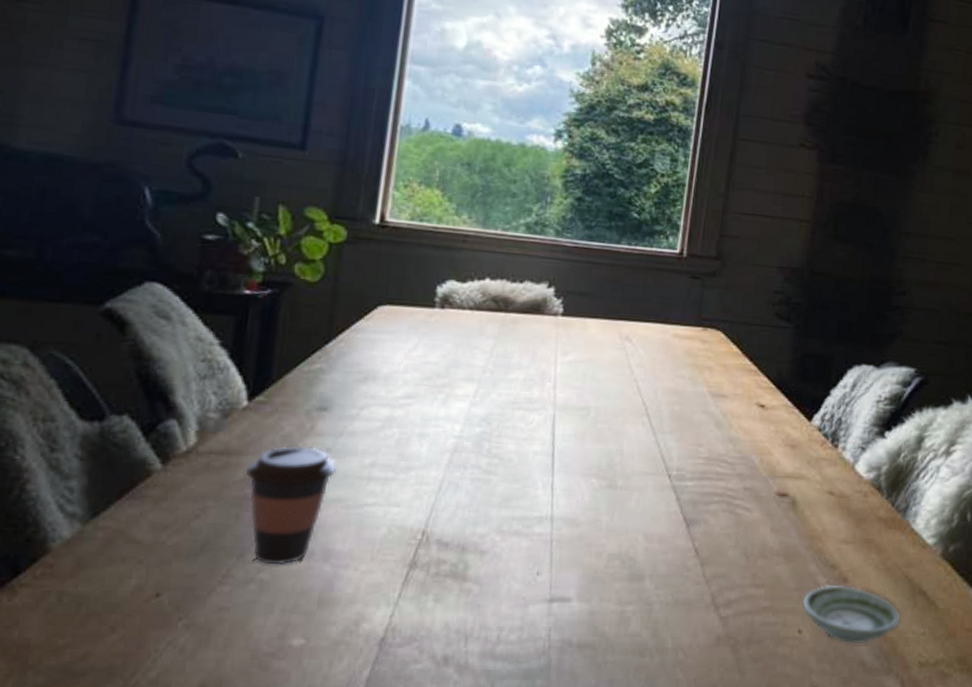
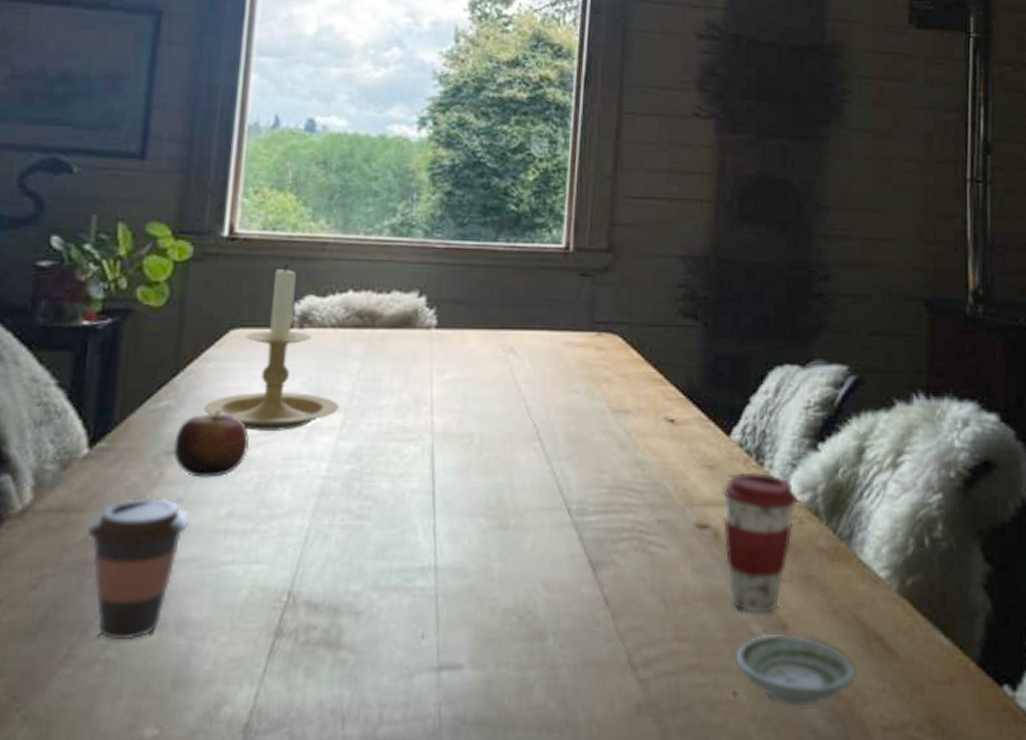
apple: none [324,375,393,432] -> present [173,410,250,478]
candle holder: none [352,251,474,396] -> present [203,263,339,431]
coffee cup: none [800,451,865,567] -> present [721,472,798,613]

